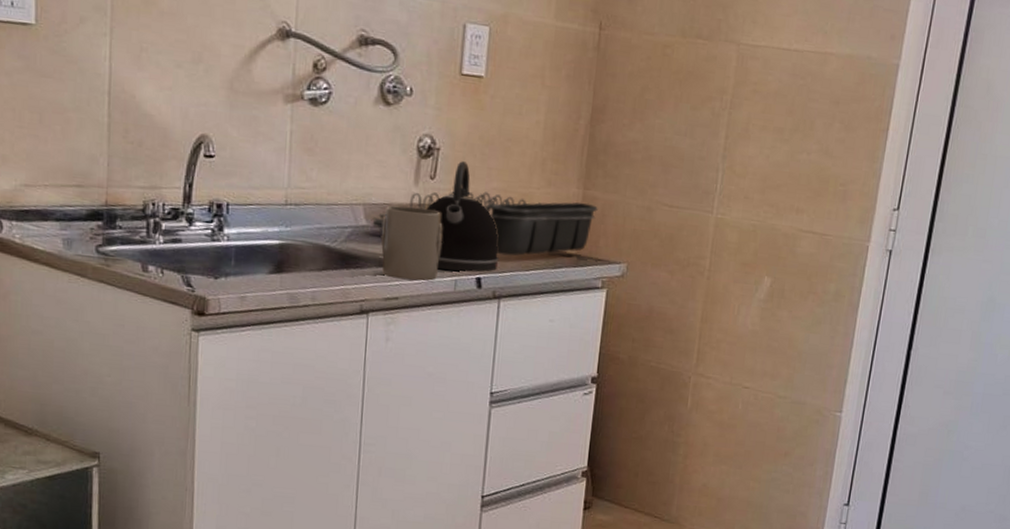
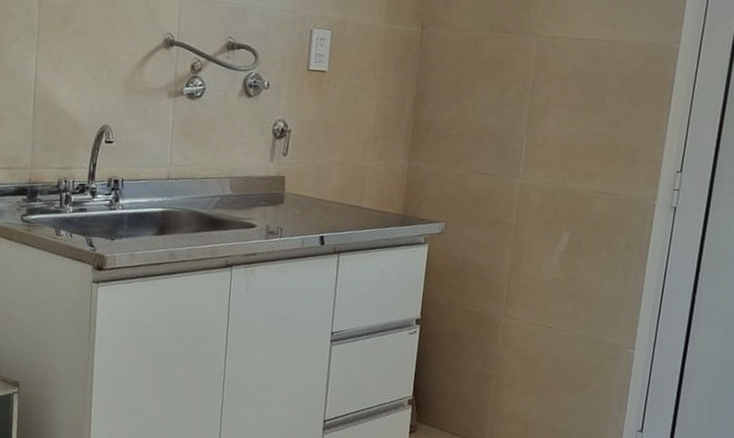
dish rack: present [372,191,598,256] -> none [236,165,421,218]
mug: present [380,205,444,282] -> none [242,178,293,240]
kettle: present [426,161,499,273] -> none [279,140,339,232]

